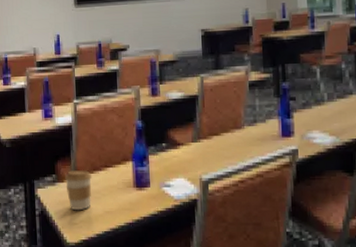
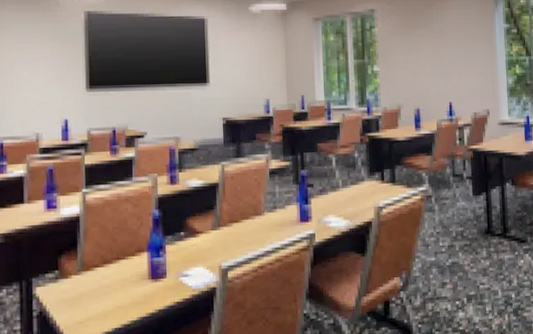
coffee cup: present [64,169,92,211] -> none [69,263,102,309]

